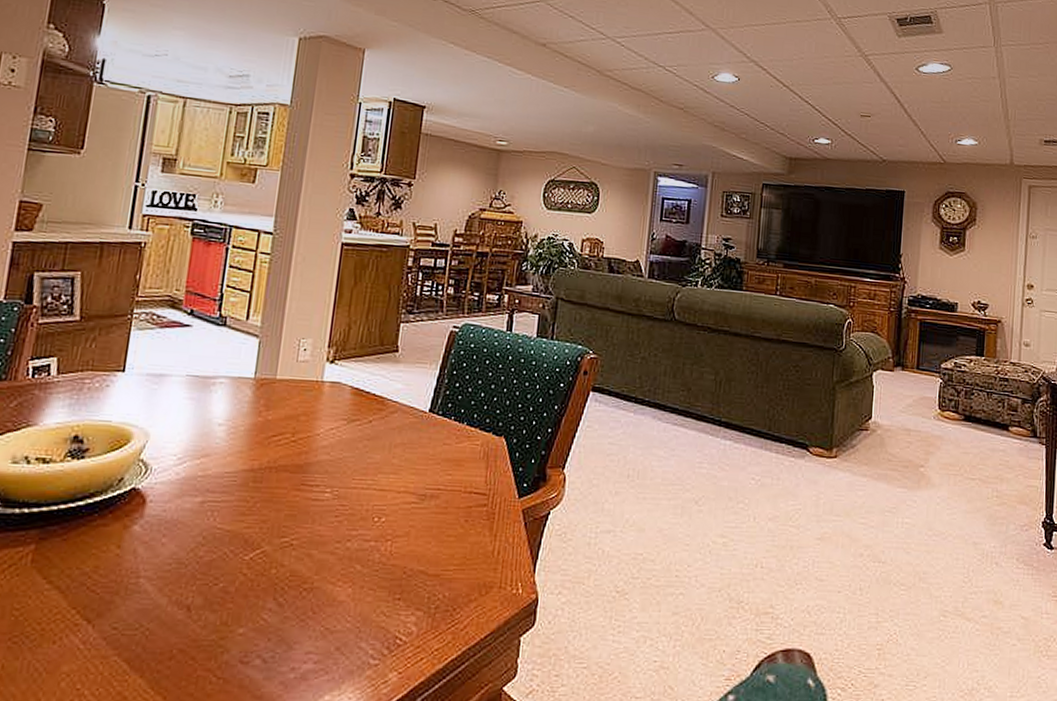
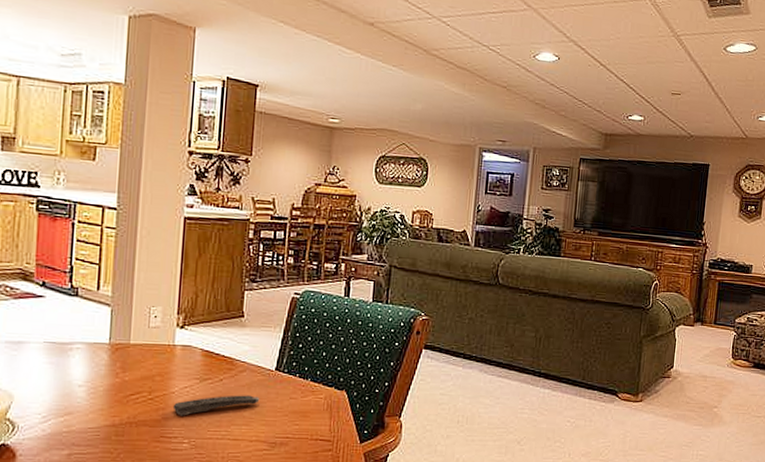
remote control: none [316,439,411,462] -> present [172,395,260,416]

